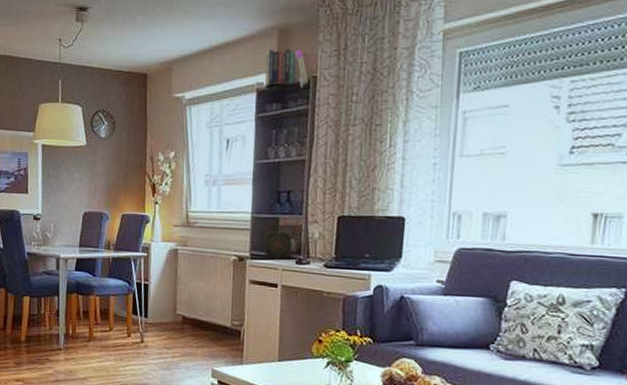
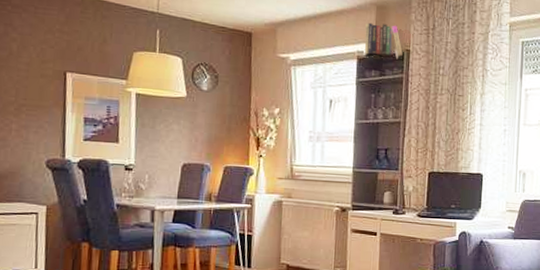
decorative box: present [263,231,292,258] -> none [364,184,390,209]

